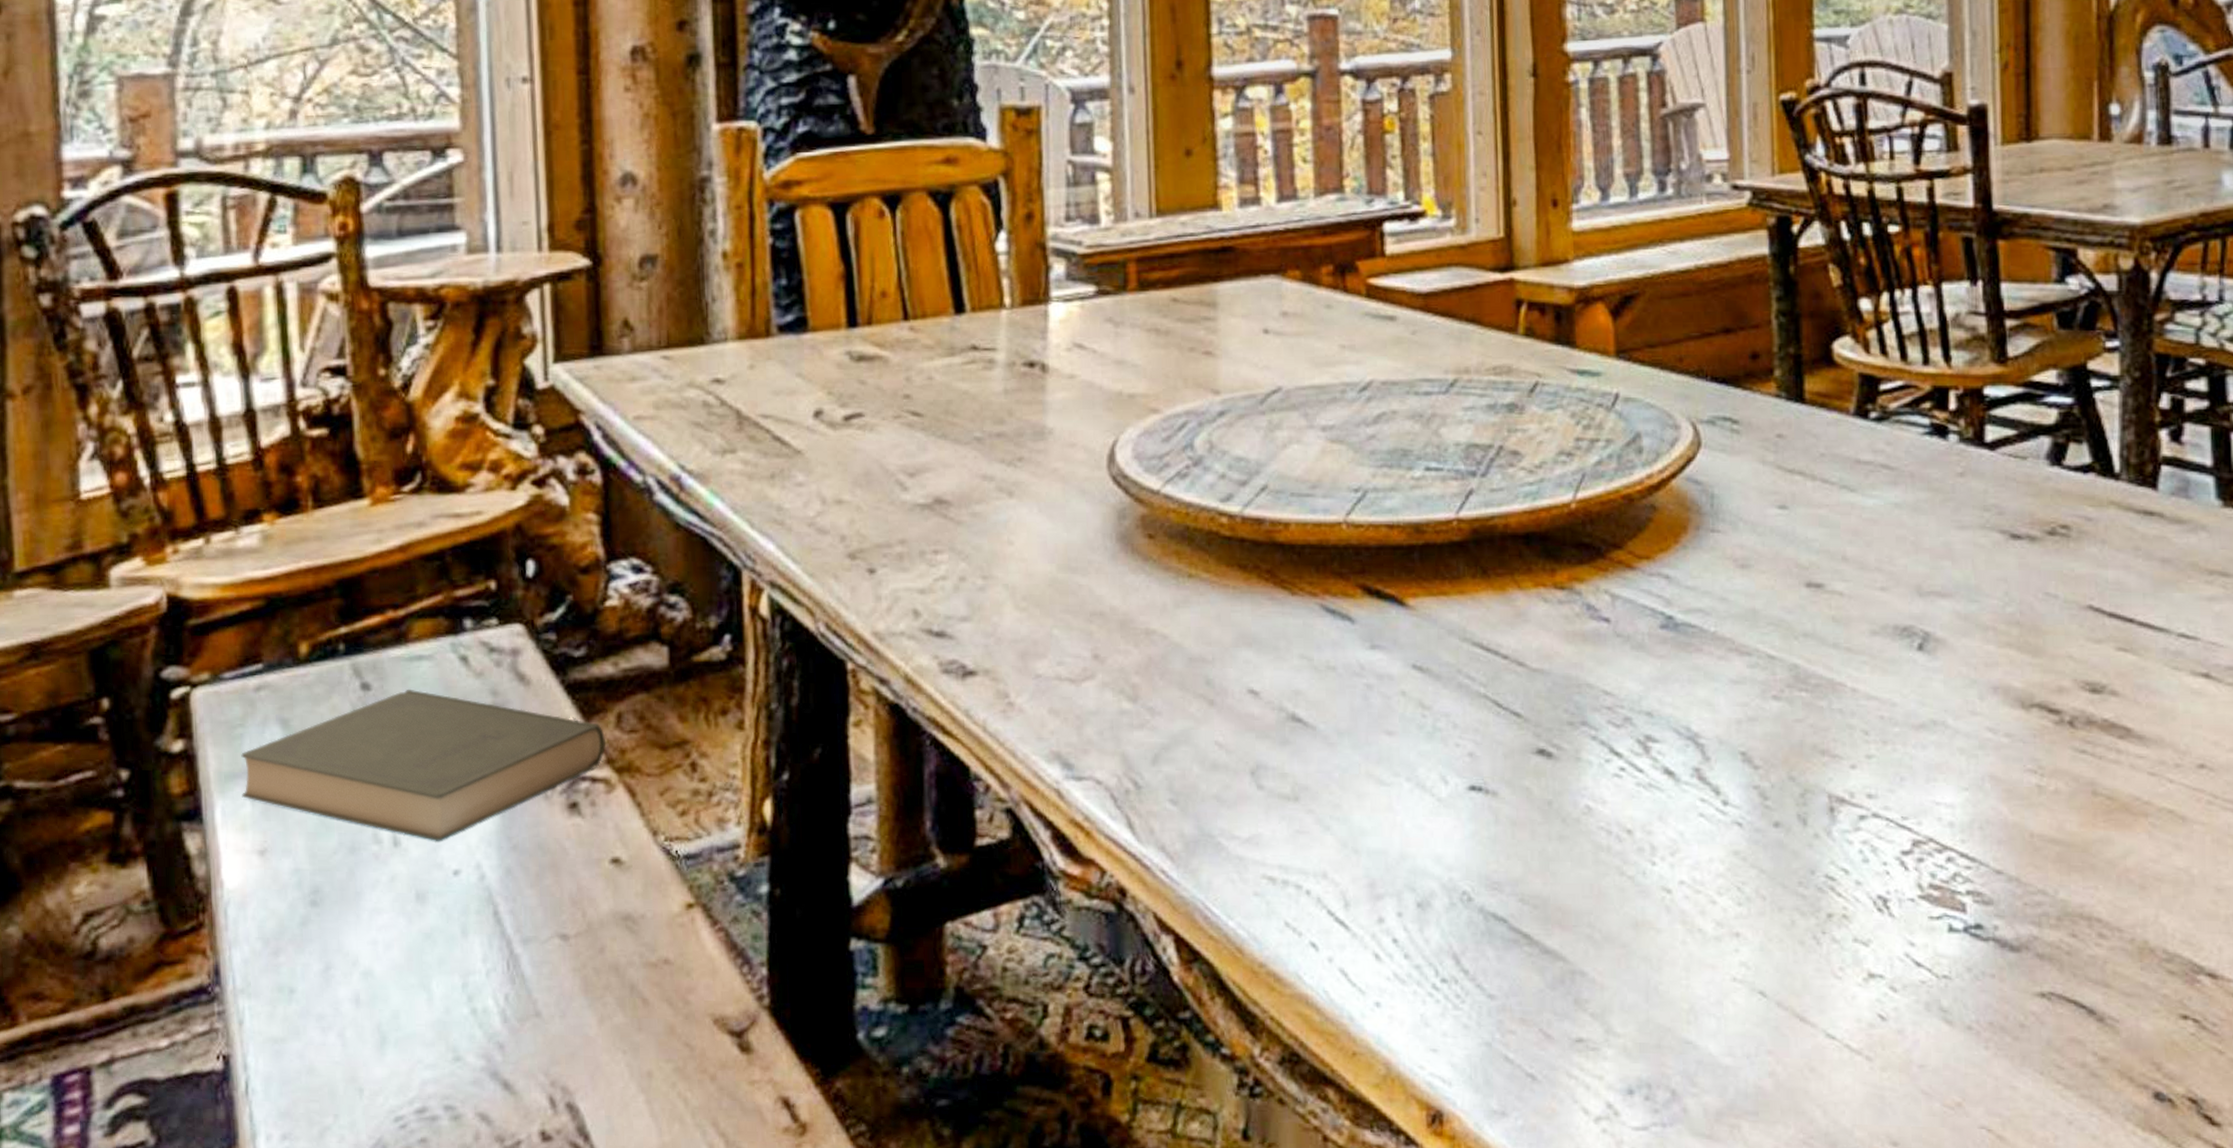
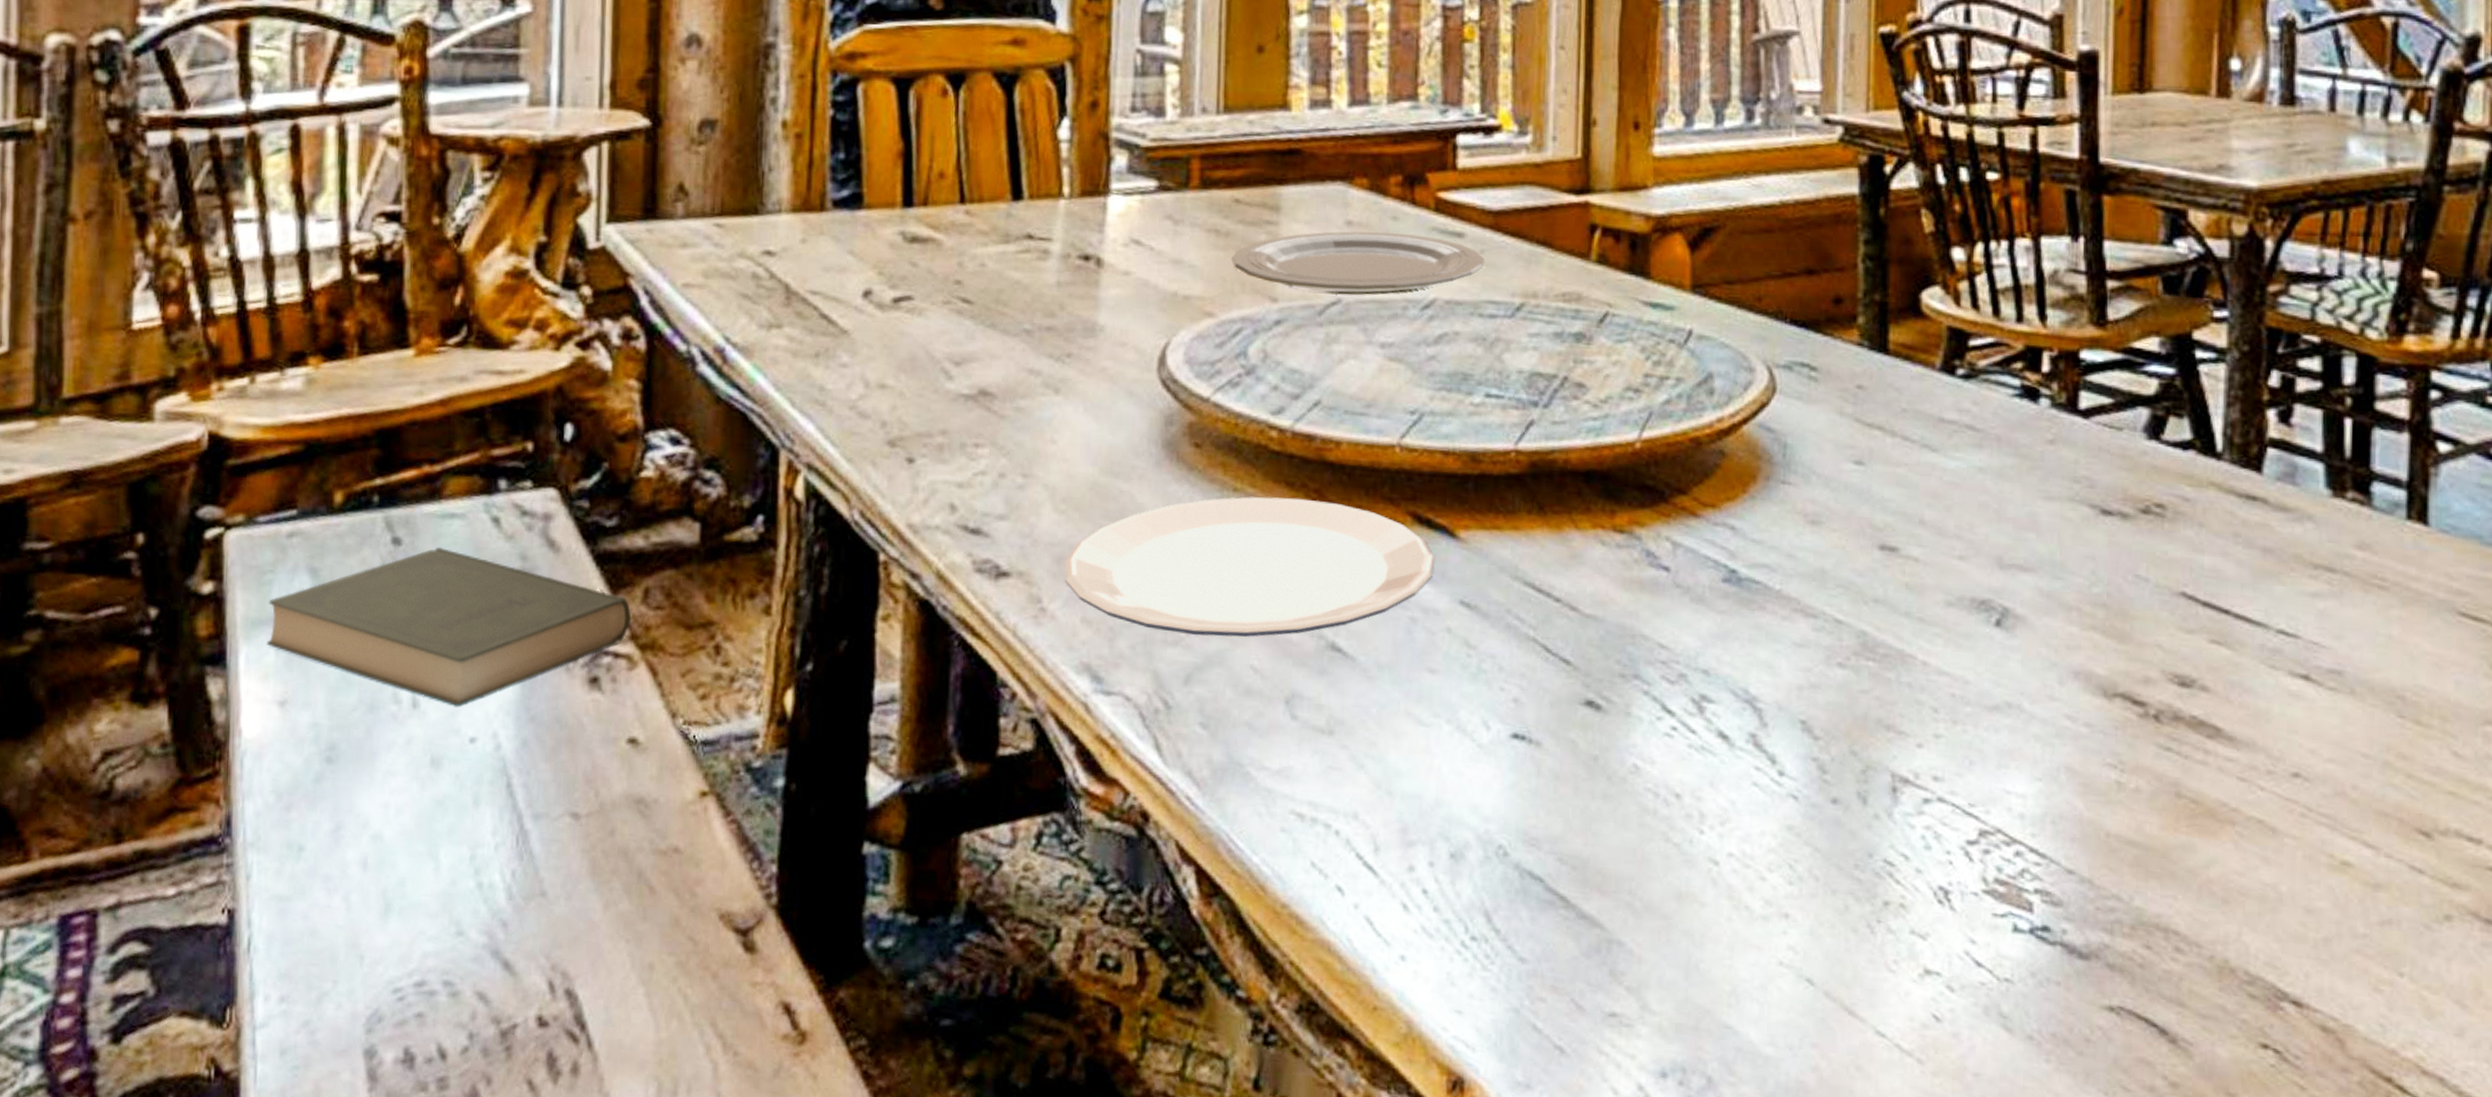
plate: none [1029,579,1387,717] -> present [1064,497,1436,637]
plate: none [1171,320,1417,382] -> present [1230,231,1484,294]

